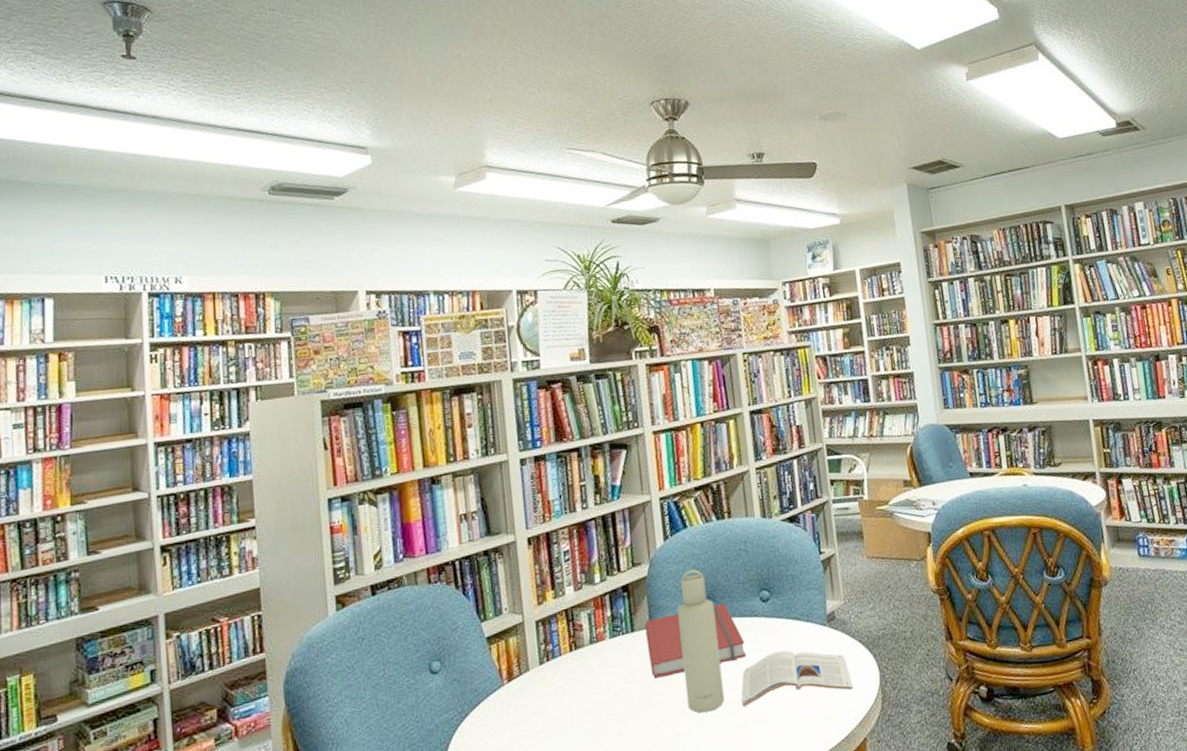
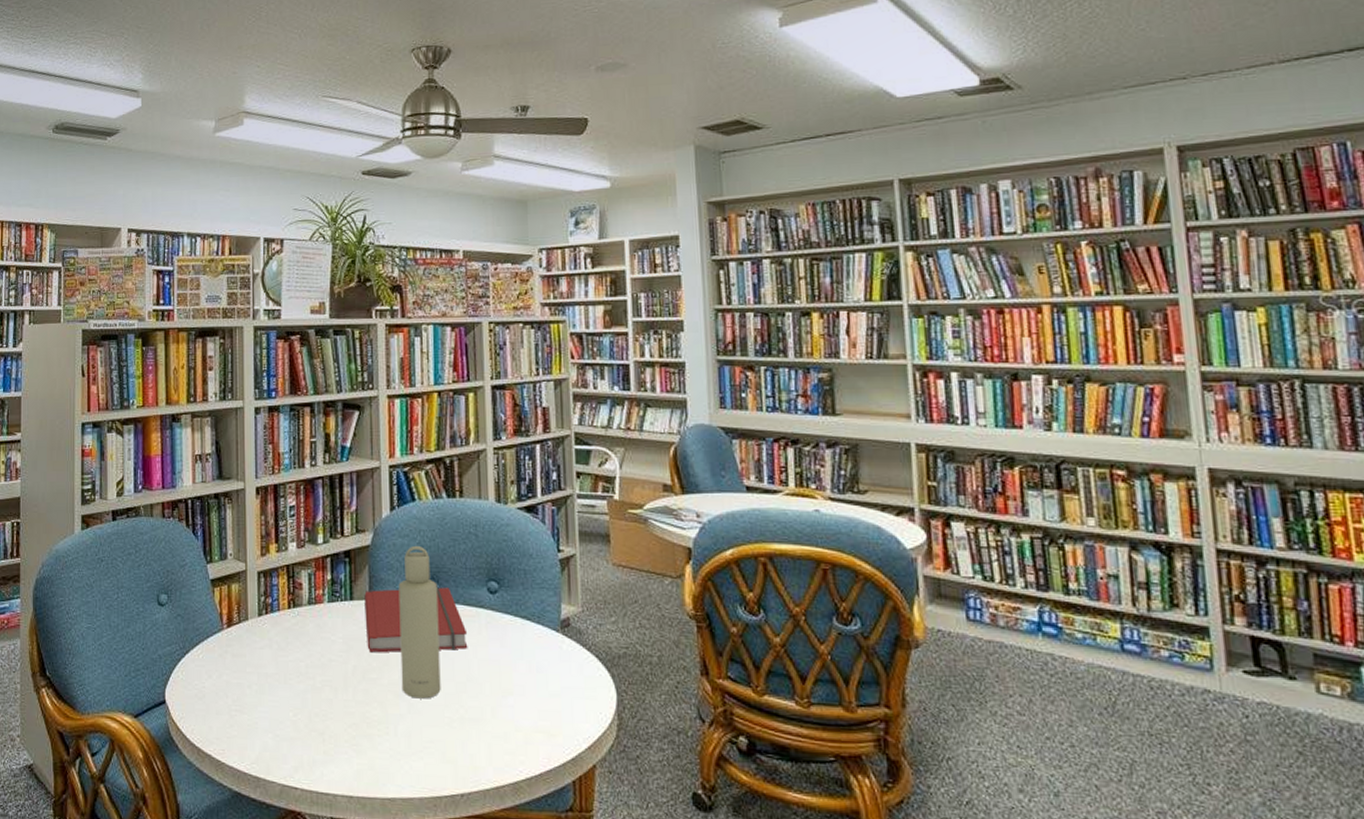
magazine: present [741,650,854,708] -> none [458,649,585,709]

